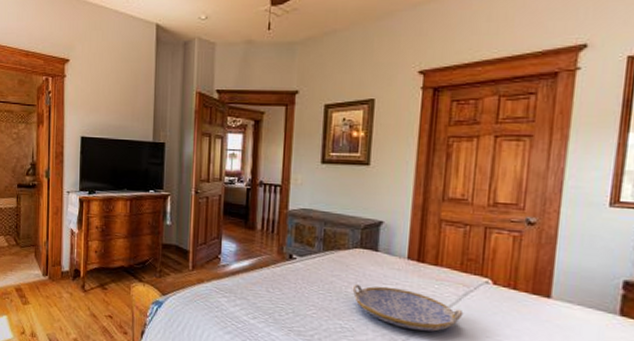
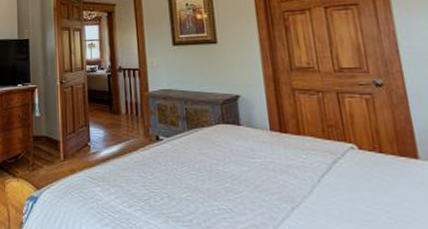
serving tray: present [352,283,464,332] -> none [222,160,338,207]

